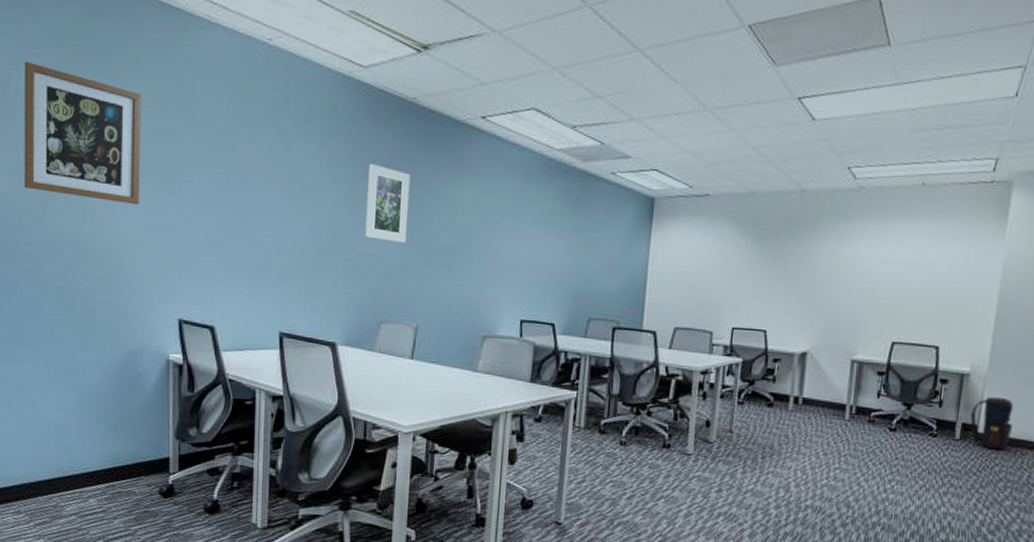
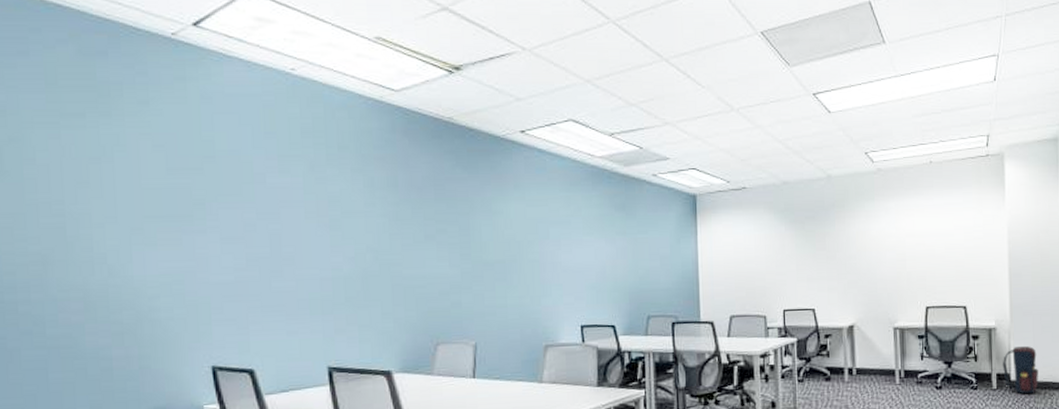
wall art: present [23,61,142,205] -> none [11,107,158,250]
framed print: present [365,164,411,243] -> none [409,185,456,261]

